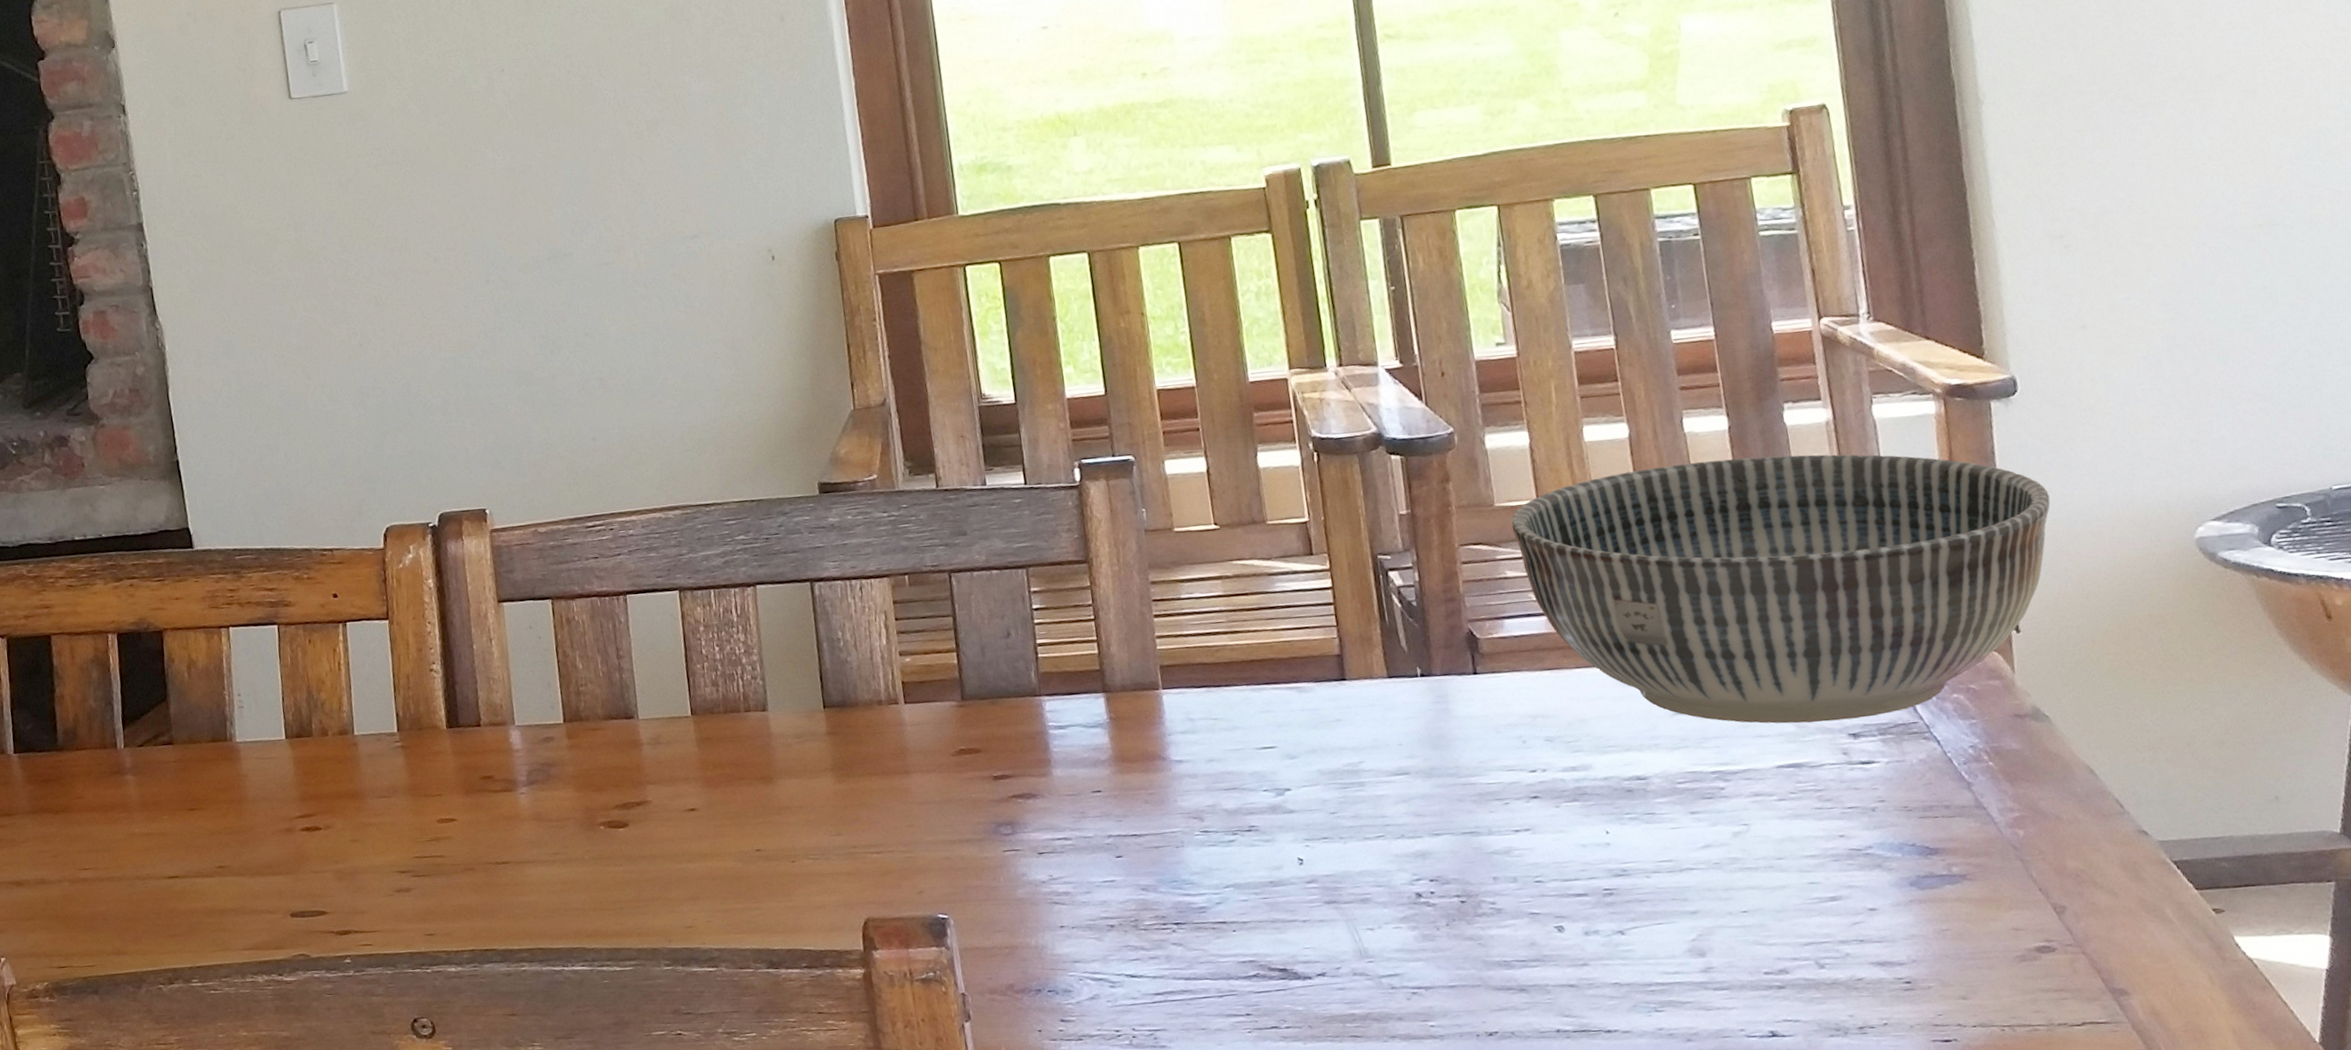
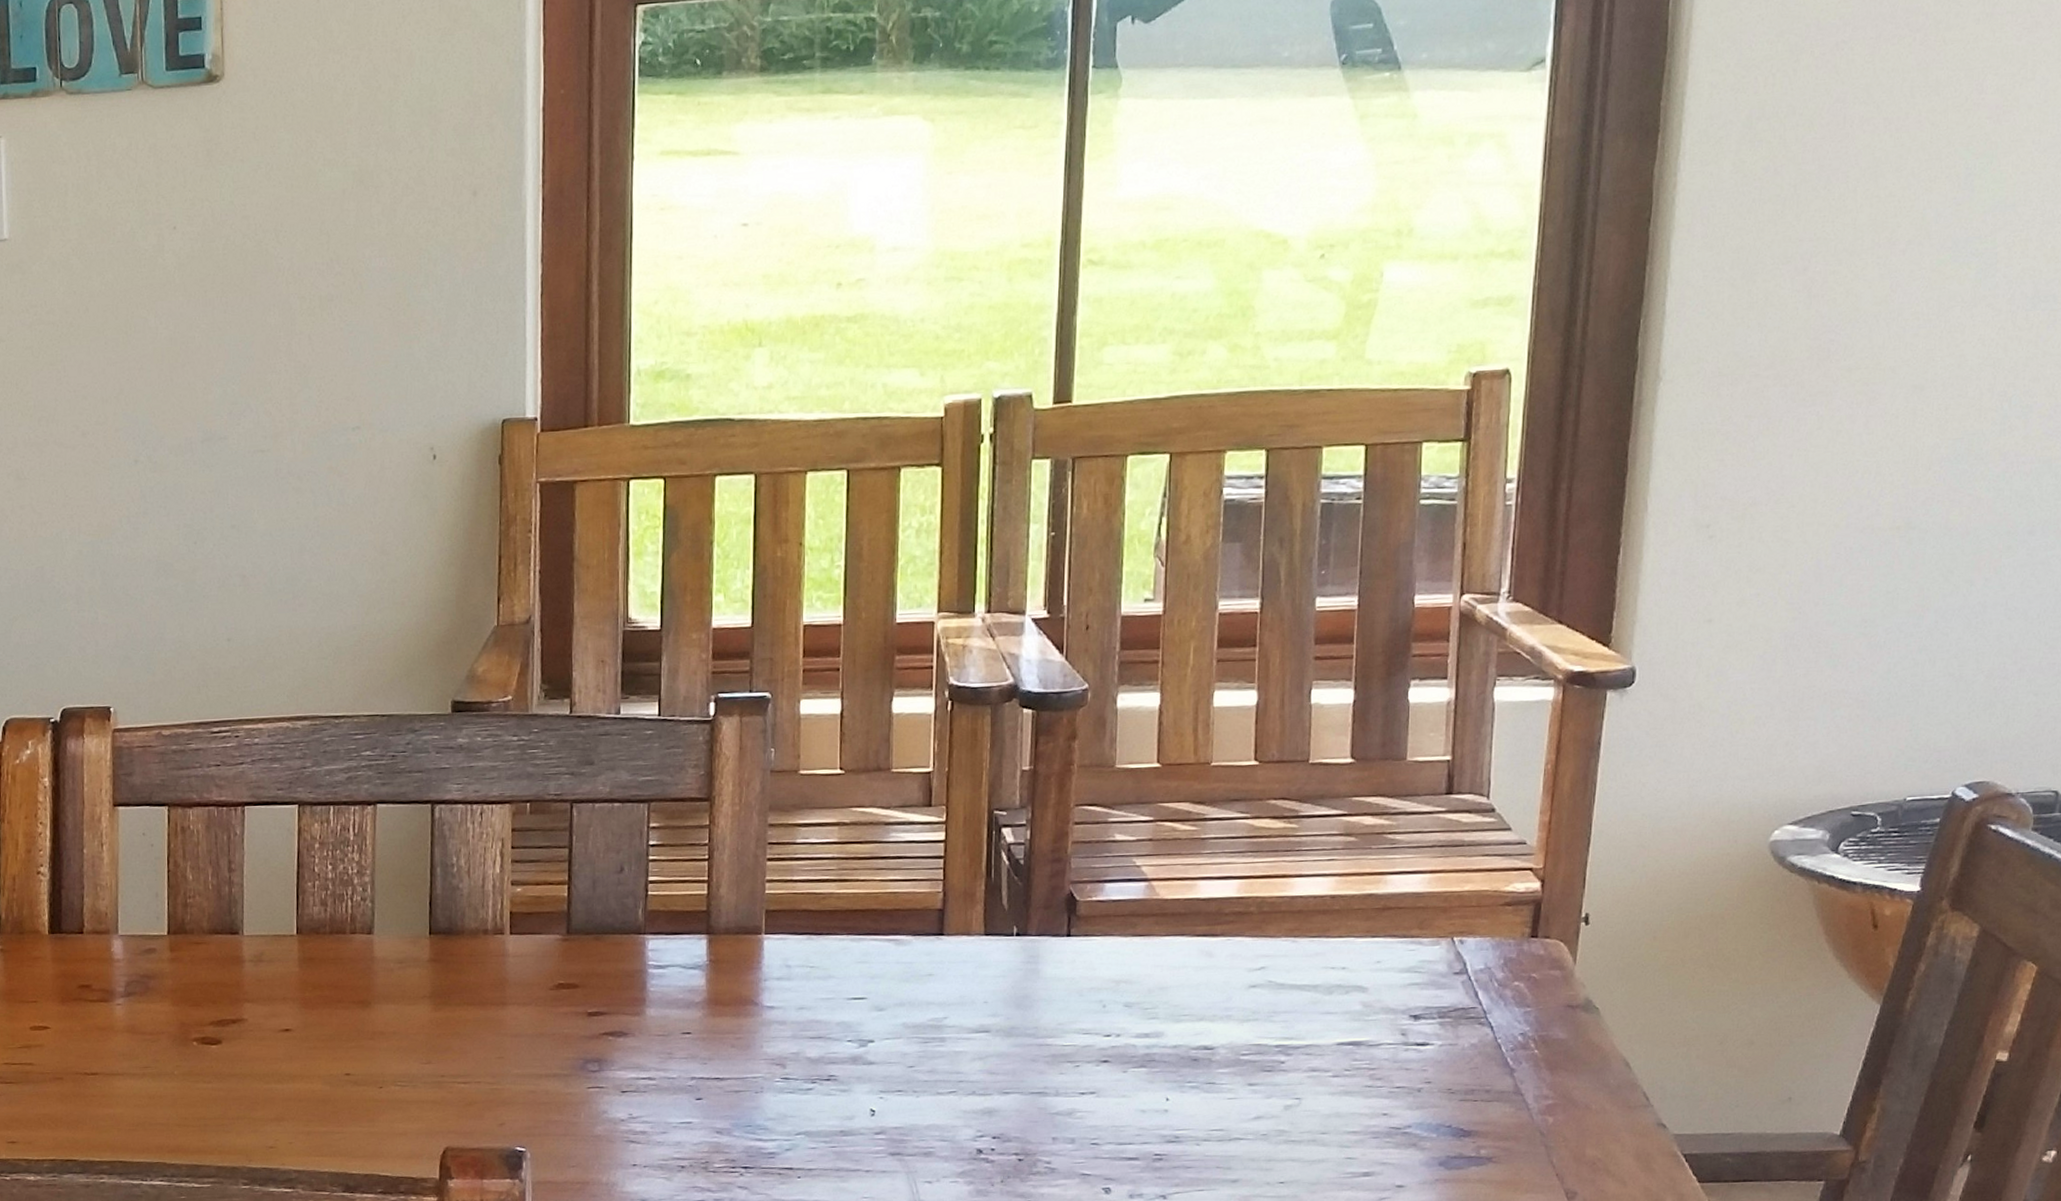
bowl: present [1511,454,2051,724] -> none [1128,733,1643,1002]

